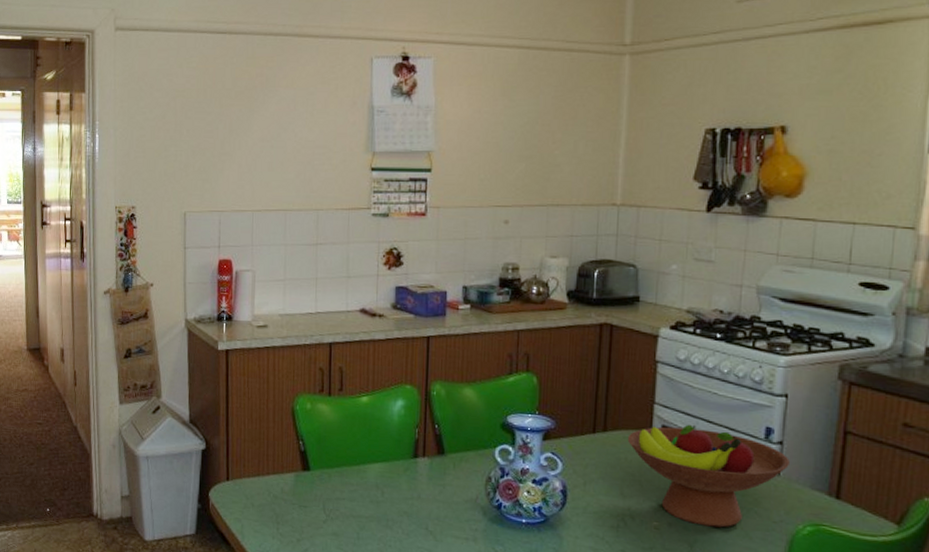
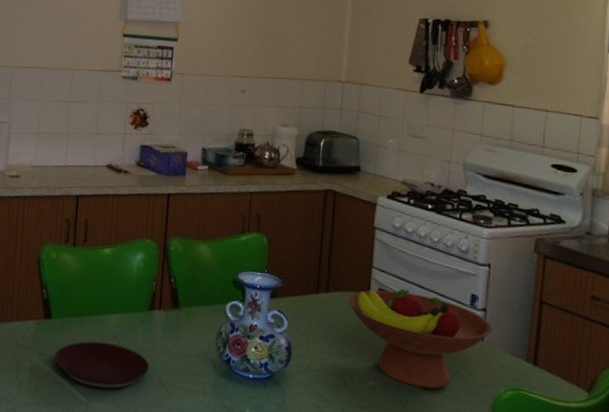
plate: none [316,491,416,540] -> present [55,341,150,390]

